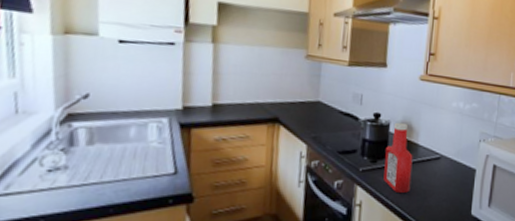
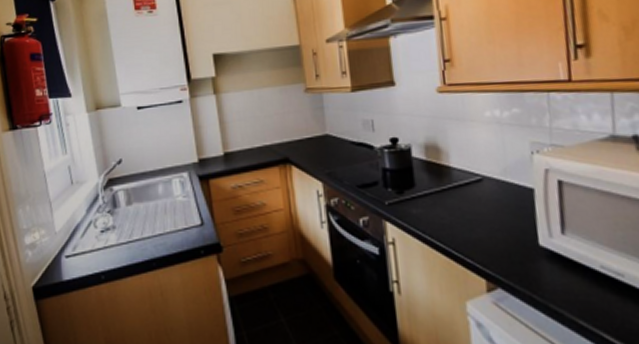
ketchup bottle: present [383,122,413,193] -> none [412,144,451,225]

